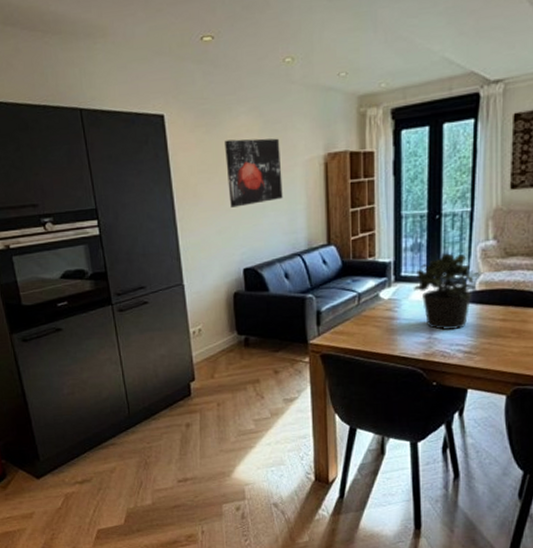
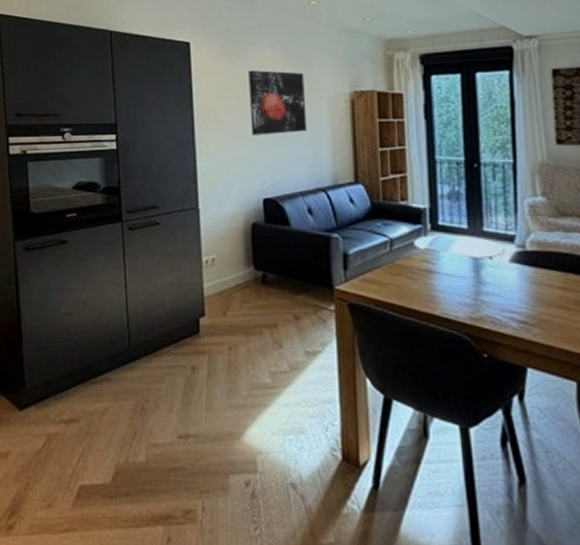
potted plant: present [414,253,480,330] -> none [454,205,530,293]

